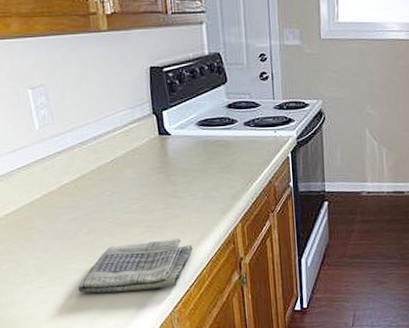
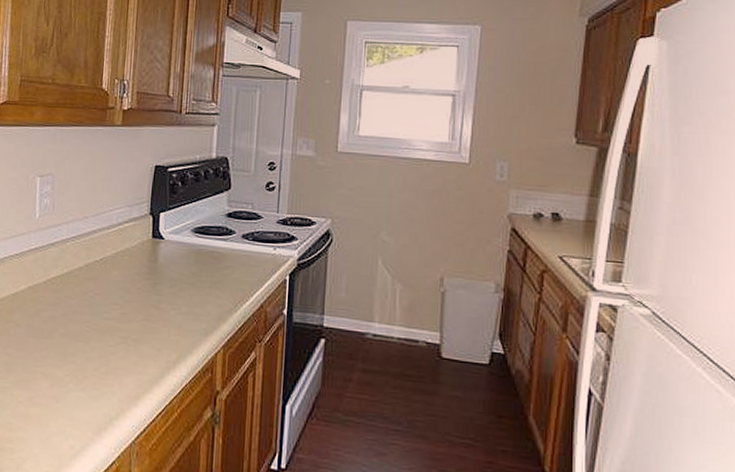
dish towel: present [77,238,193,293] -> none [41,353,167,413]

